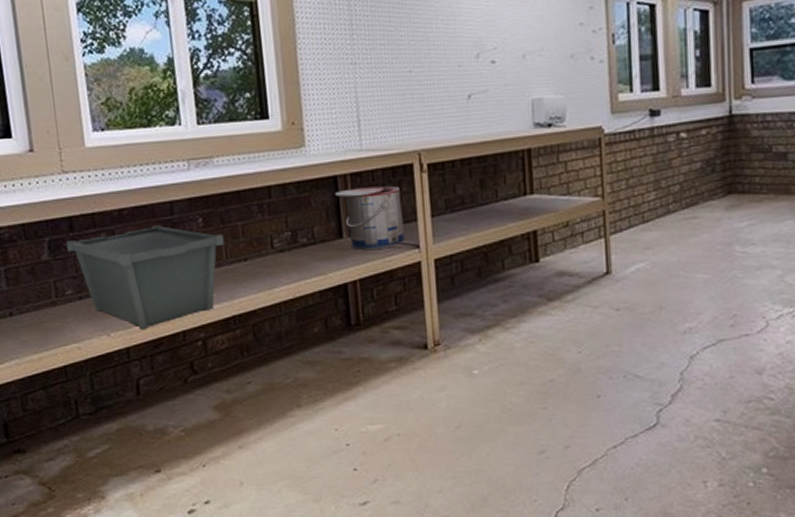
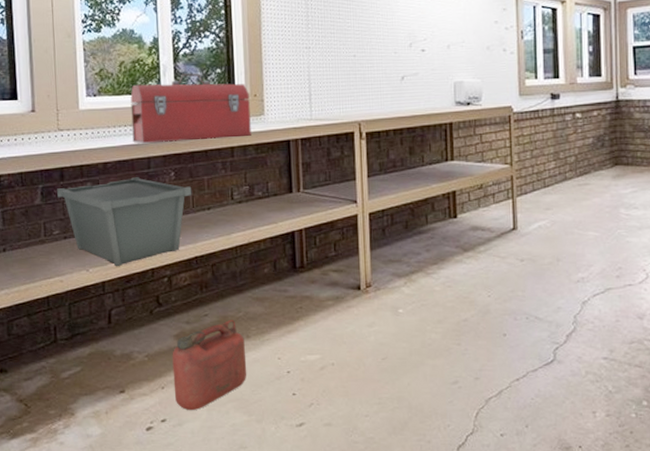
toolbox: none [144,98,291,186] -> present [130,73,251,144]
fuel can: none [212,386,300,491] -> present [172,319,247,411]
paint can: present [335,186,405,250] -> none [288,150,345,203]

